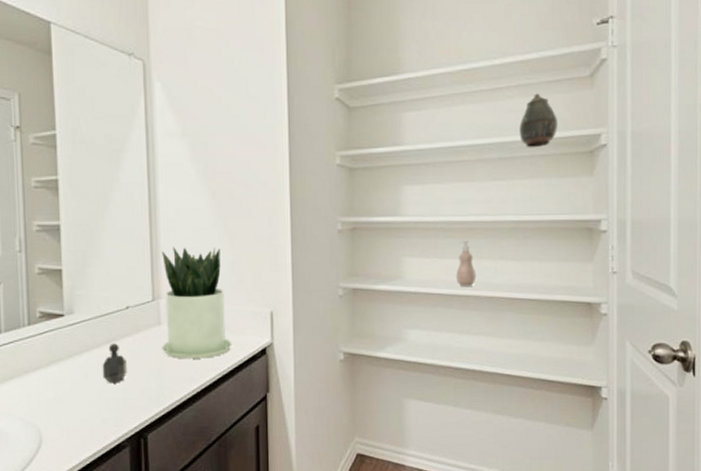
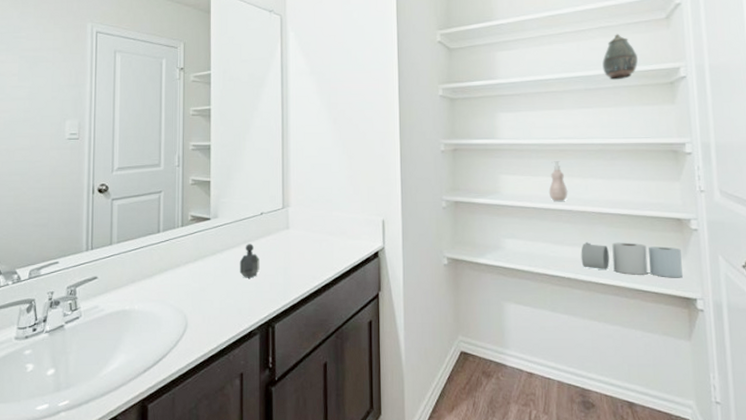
planter: present [161,247,232,359] -> none [289,164,349,259]
toilet paper roll: none [487,330,516,361] -> present [580,241,610,271]
toilet paper roll: none [520,329,555,365] -> present [612,242,648,275]
toilet paper roll: none [557,333,589,366] -> present [649,246,683,278]

